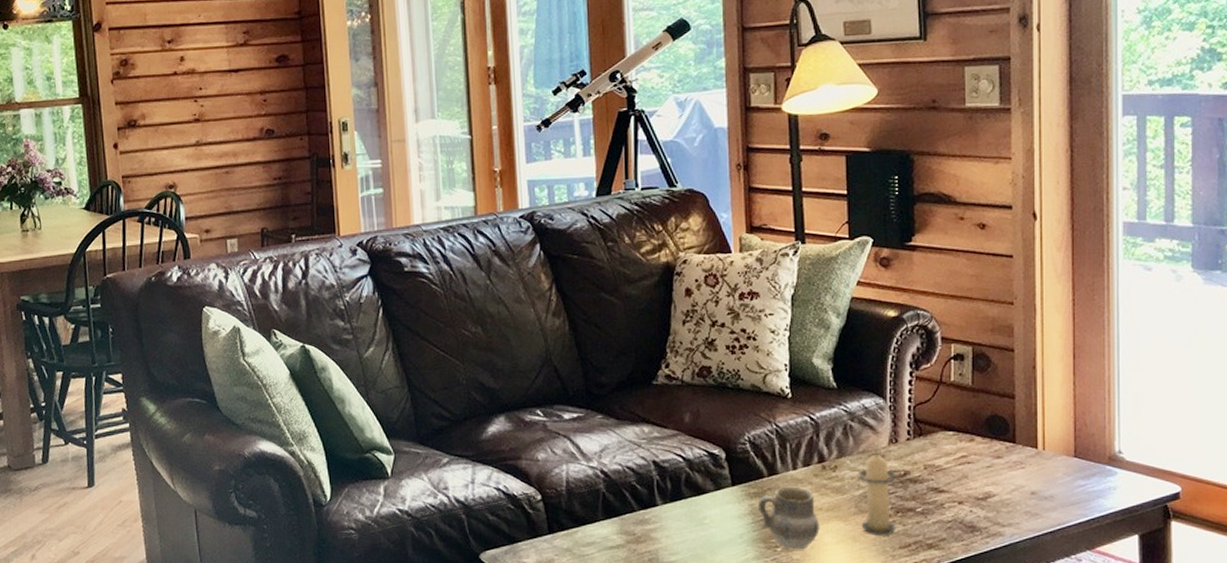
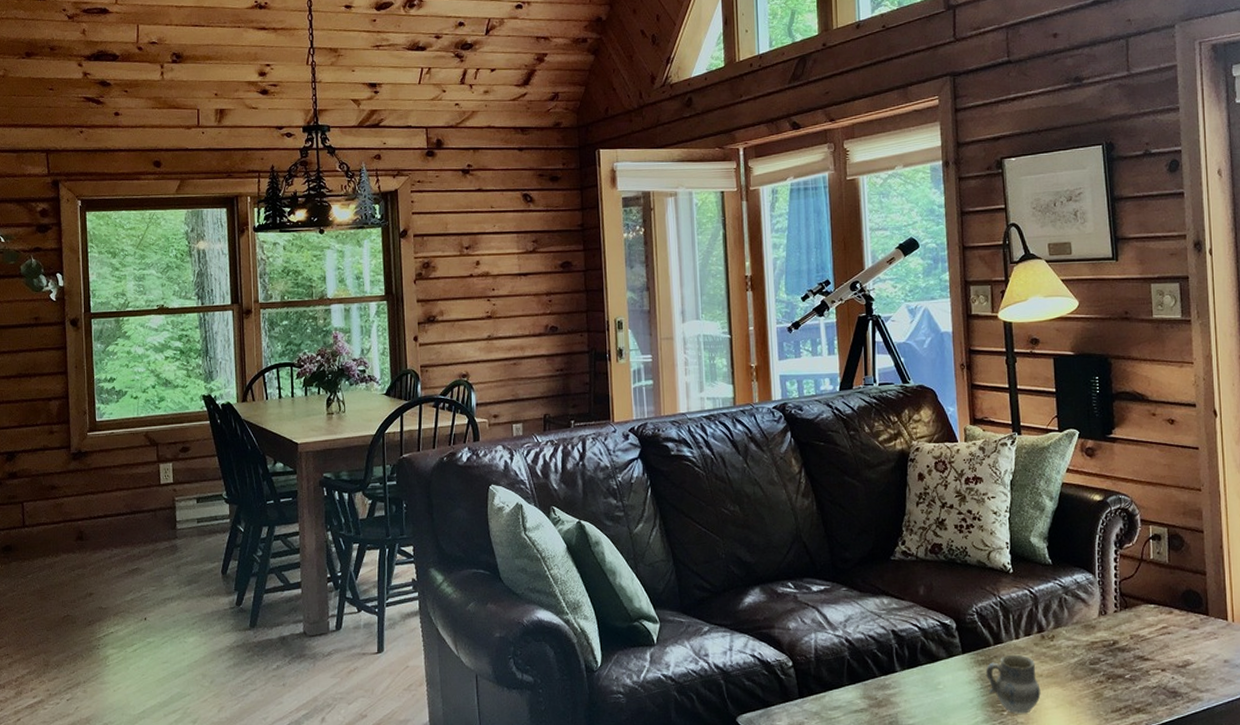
candle: present [859,450,897,535] -> none [1073,621,1108,700]

